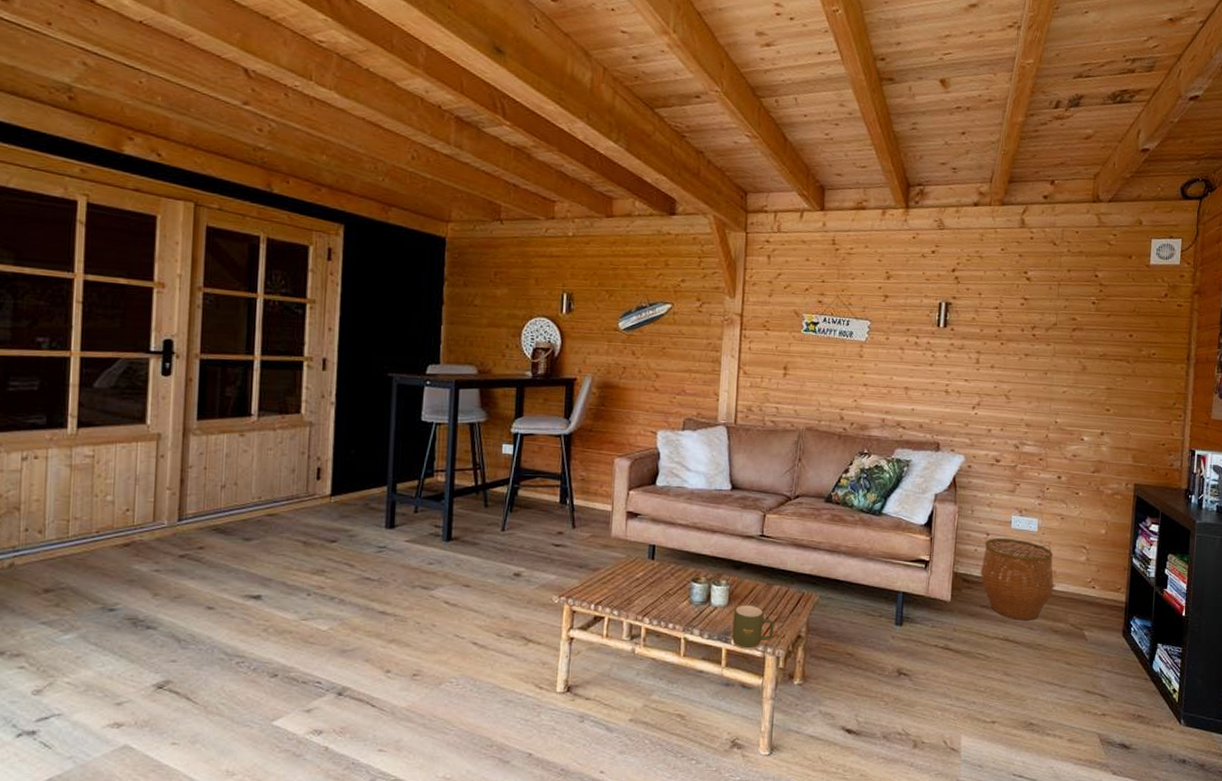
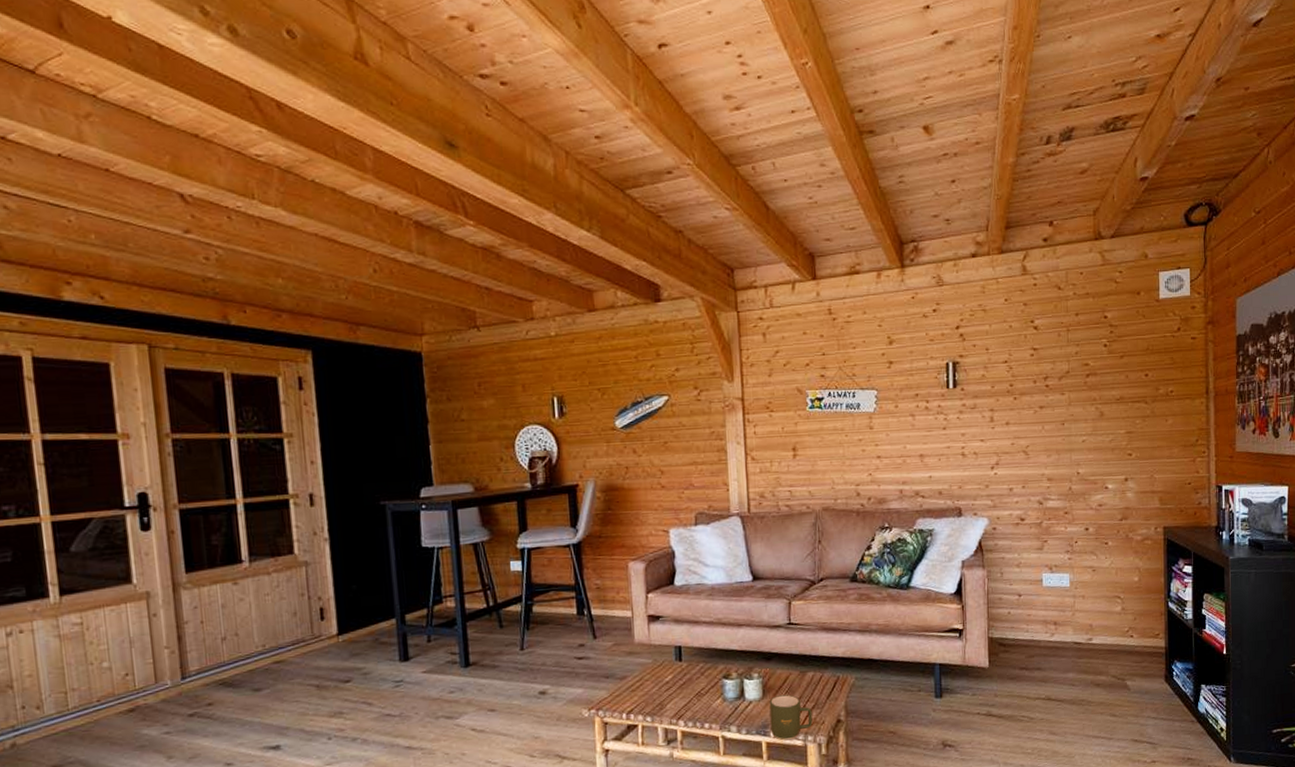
basket: present [980,537,1054,621] -> none [1016,596,1092,678]

